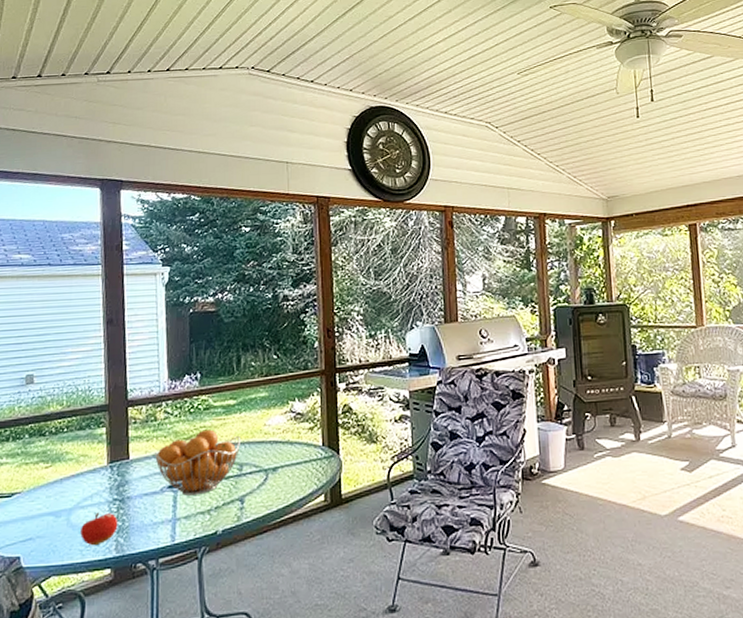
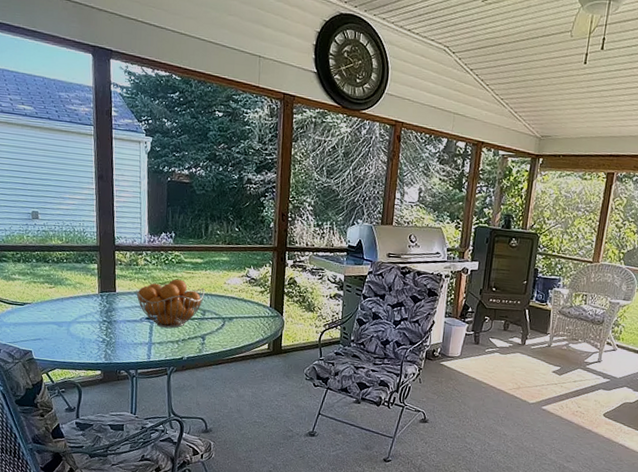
fruit: present [80,512,118,546] -> none [78,328,107,353]

